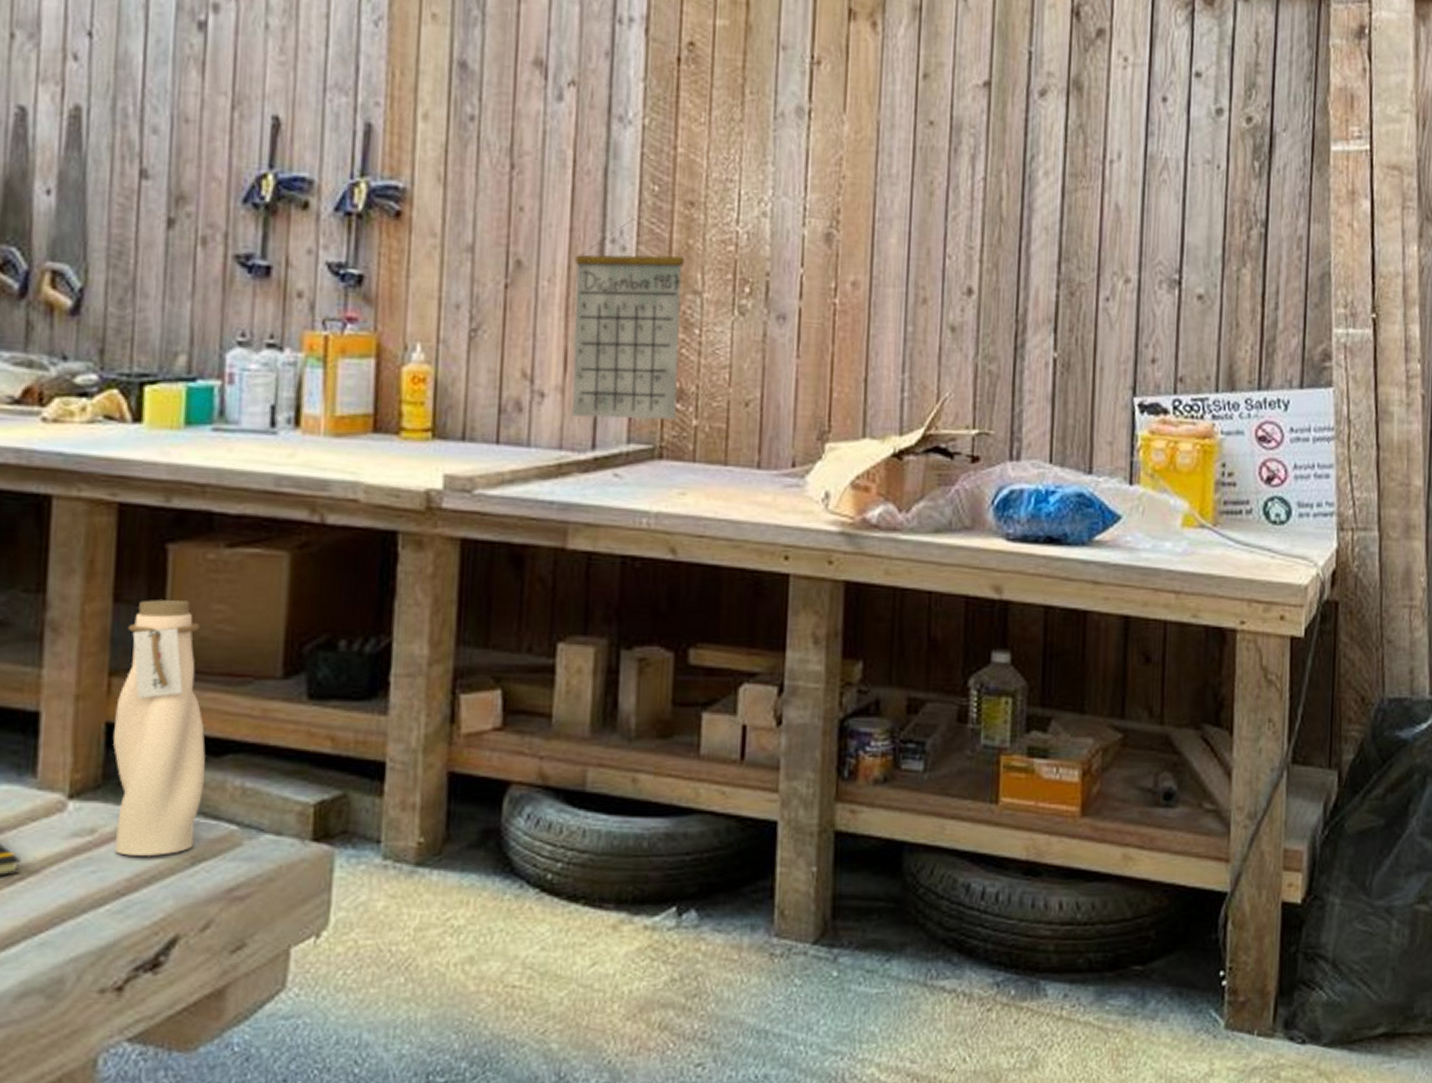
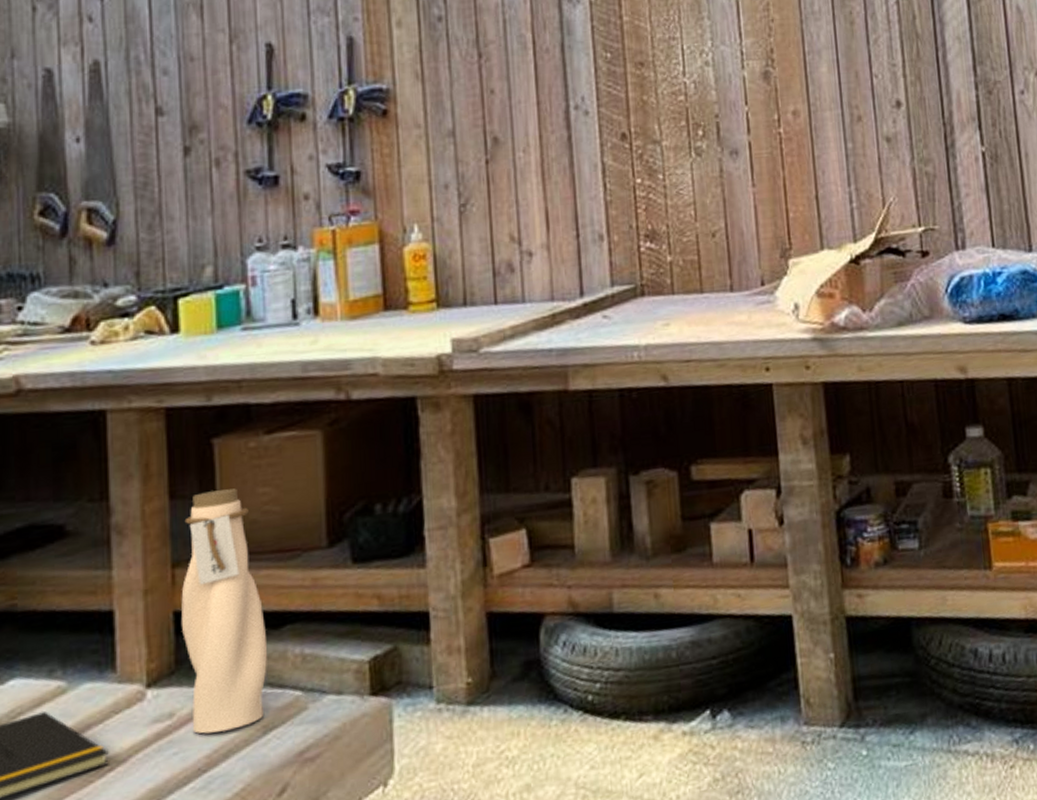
calendar: present [571,218,685,420] -> none [544,84,652,270]

